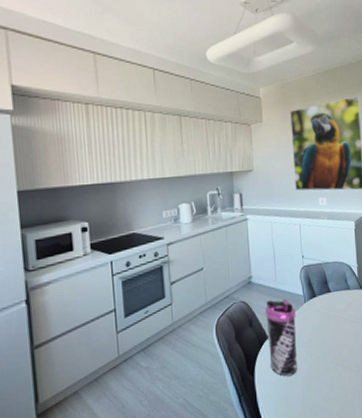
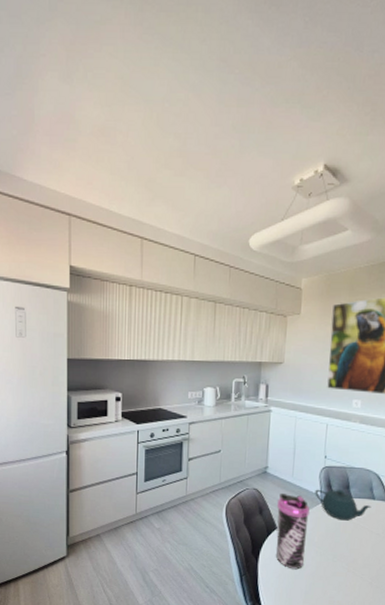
teapot: none [298,285,348,316] -> present [315,489,372,521]

